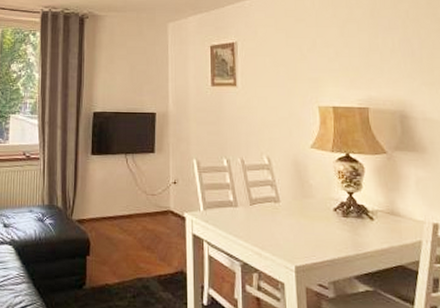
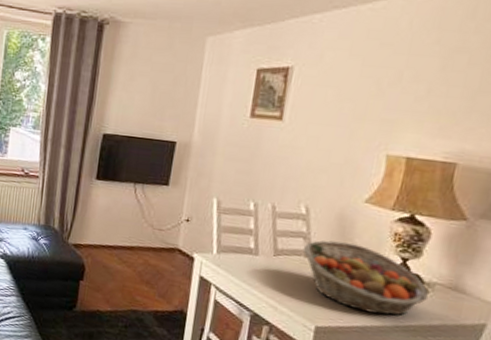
fruit basket: none [272,185,374,246] -> present [302,240,428,316]

